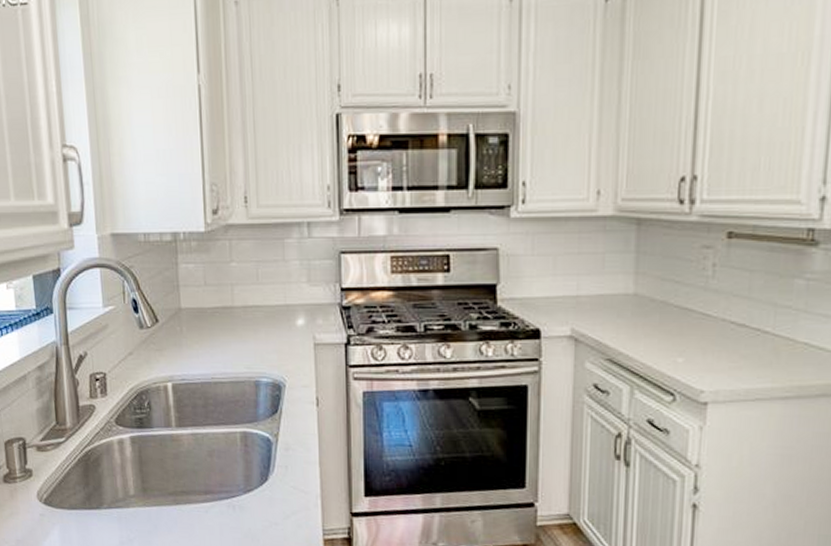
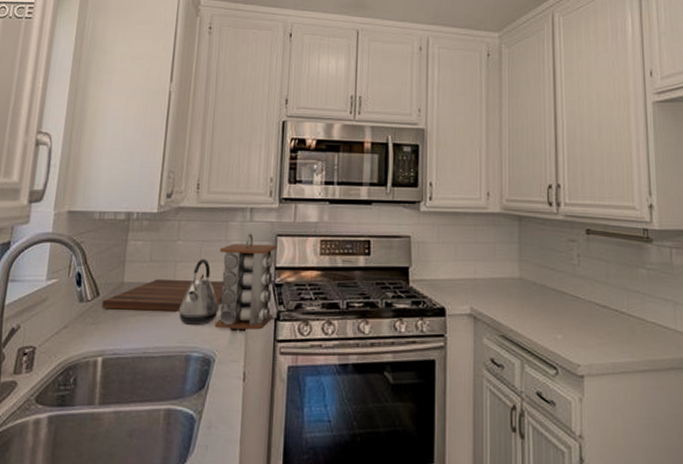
cutting board: none [162,303,287,337] -> present [101,278,224,311]
kettle: none [241,281,285,350] -> present [178,259,220,325]
spice rack: none [278,251,342,356] -> present [214,233,276,331]

